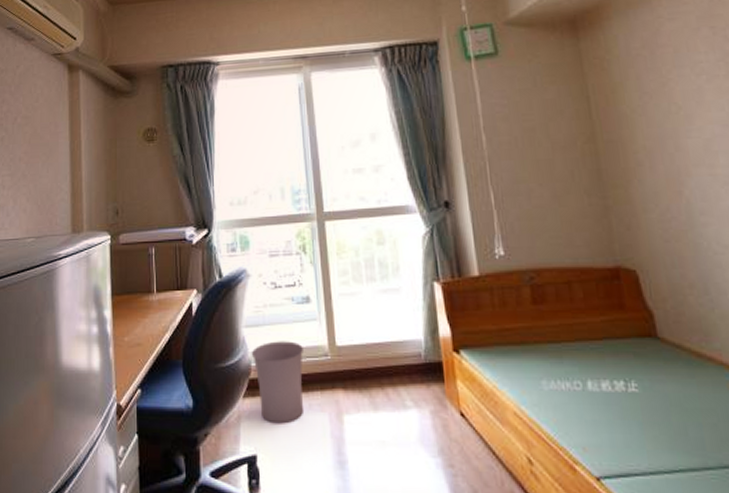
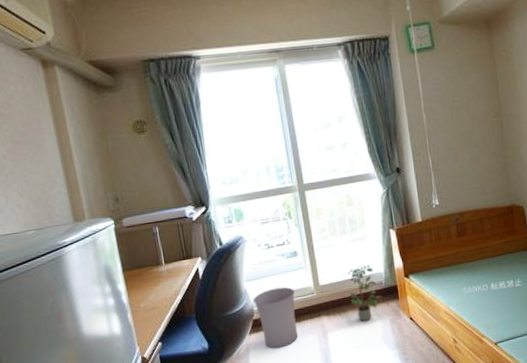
potted plant: none [374,327,422,406] -> present [348,265,383,321]

